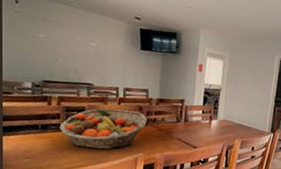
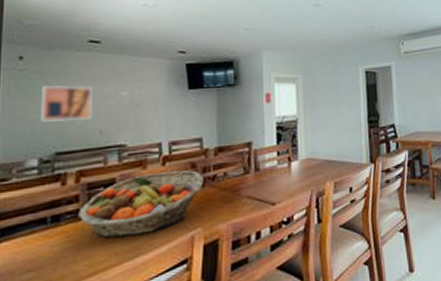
wall art: none [33,28,69,60] -> present [41,85,92,122]

